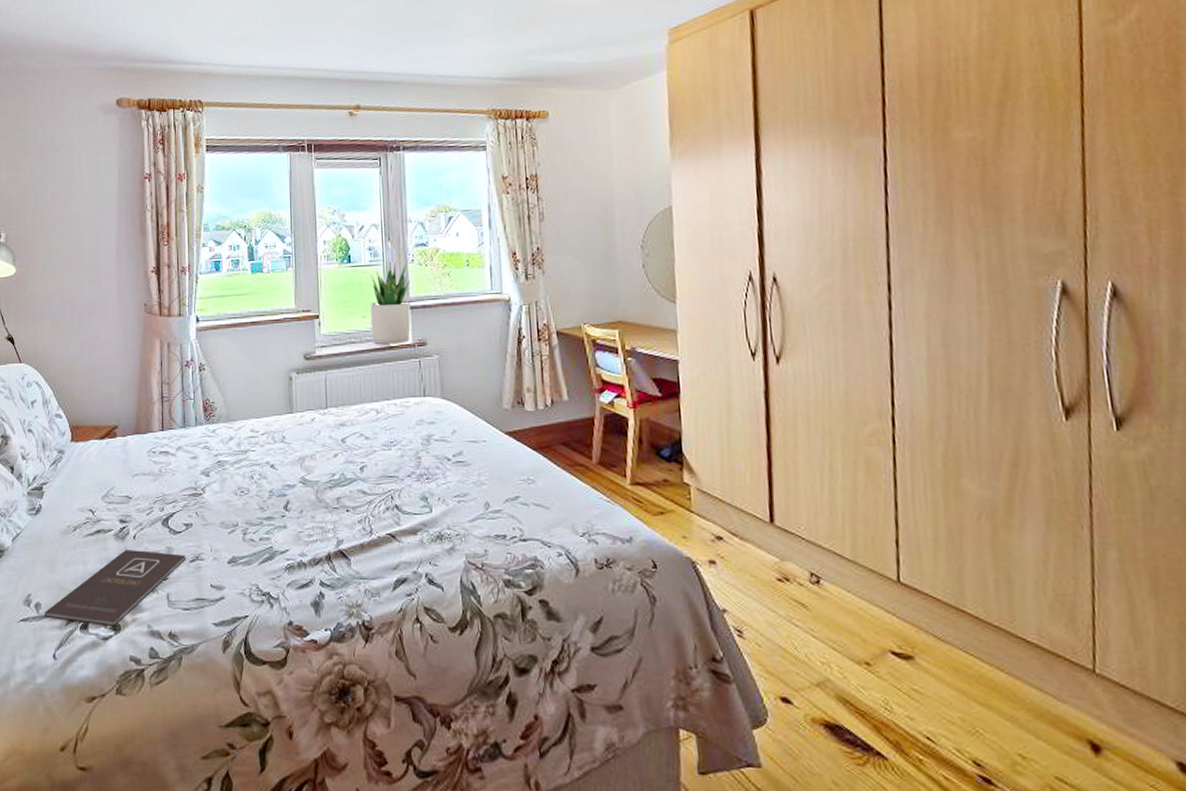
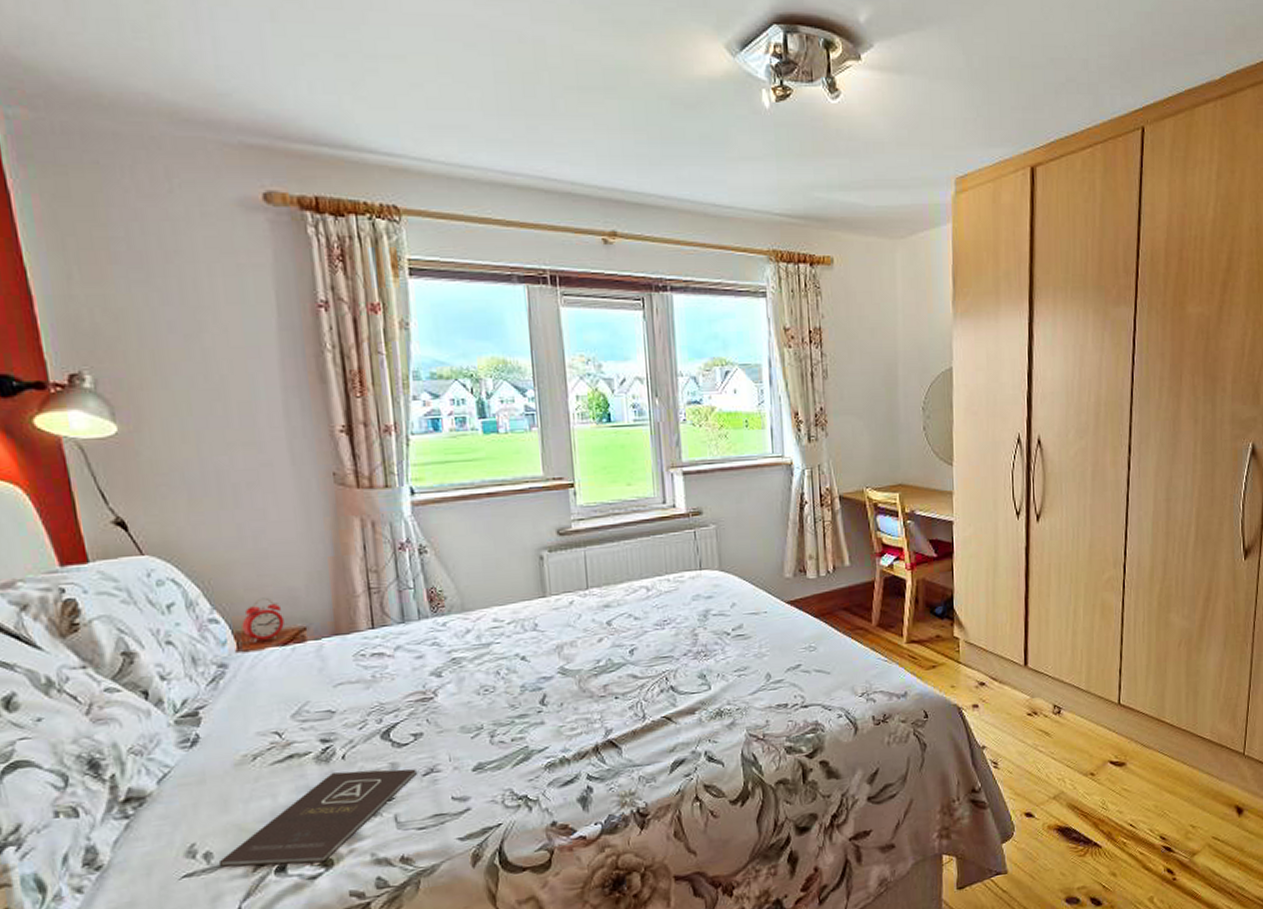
alarm clock: none [76,400,103,435] -> present [241,597,284,643]
planter: present [370,263,411,345] -> none [635,423,684,516]

